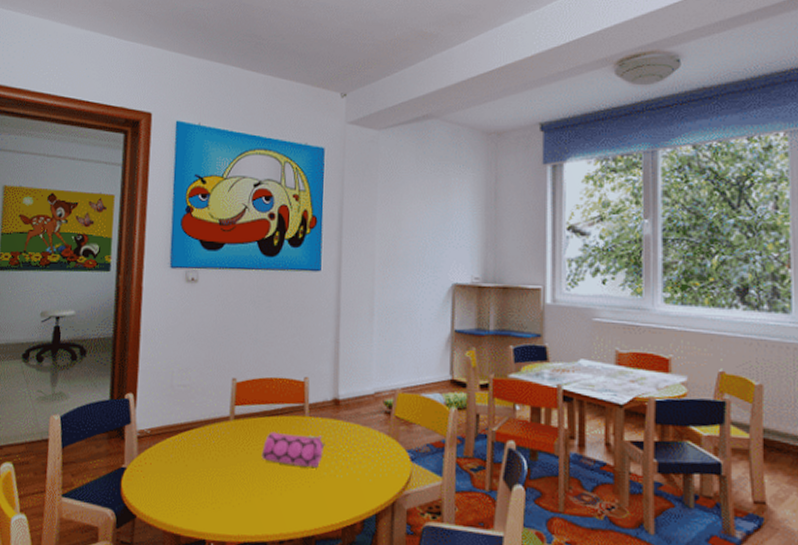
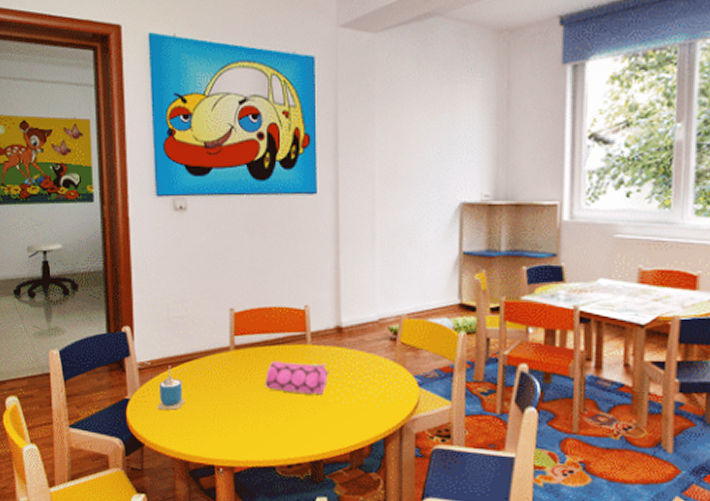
cup: none [153,434,182,481] -> present [158,366,185,410]

